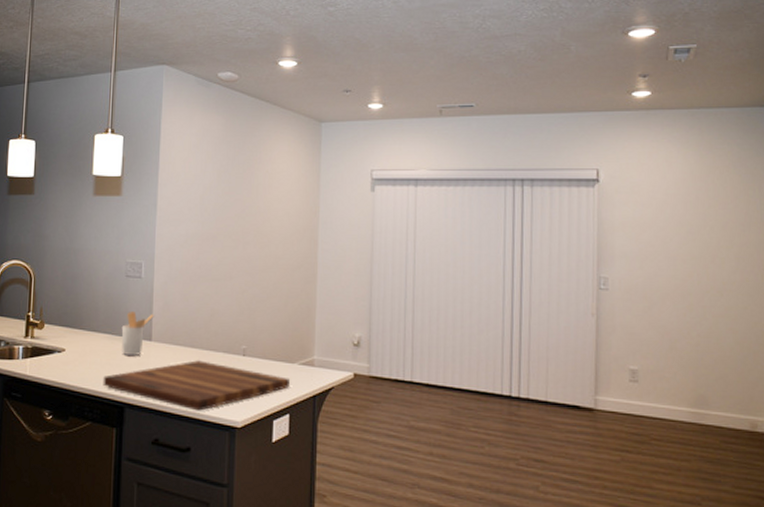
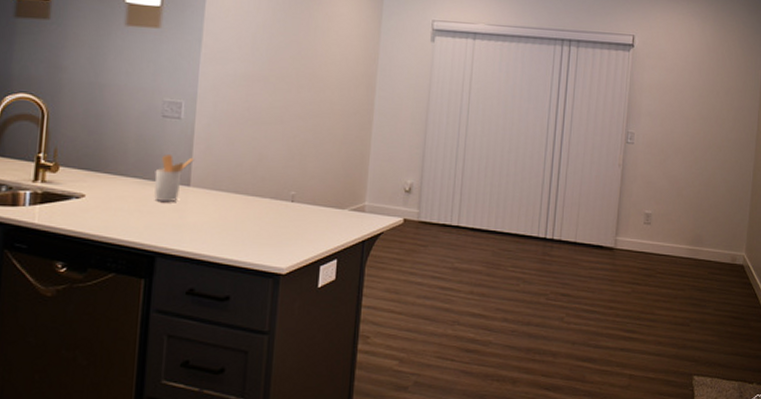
cutting board: present [103,360,290,411] -> none [130,206,339,259]

